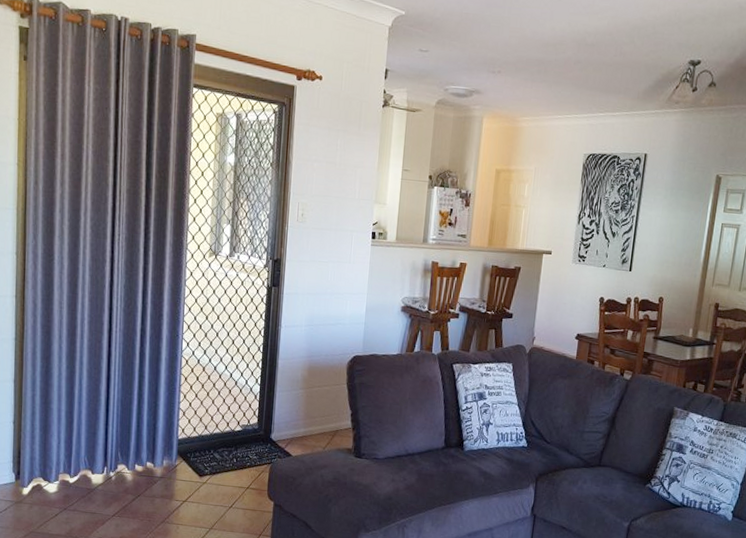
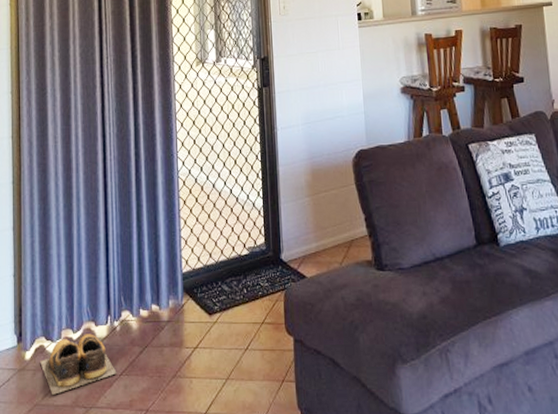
shoes: none [37,479,110,526] -> present [40,334,117,395]

